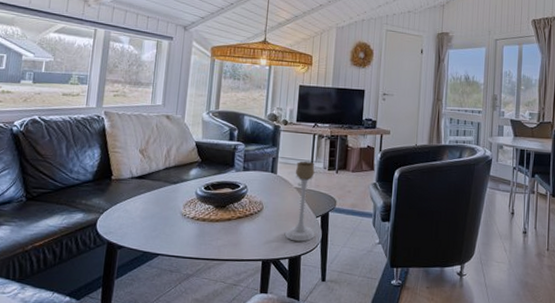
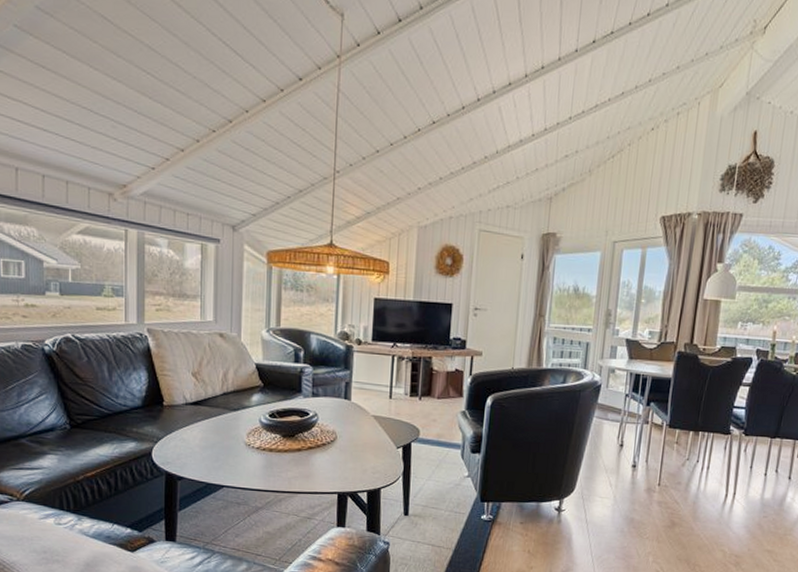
candle holder: present [285,161,315,242] -> none [363,386,396,474]

